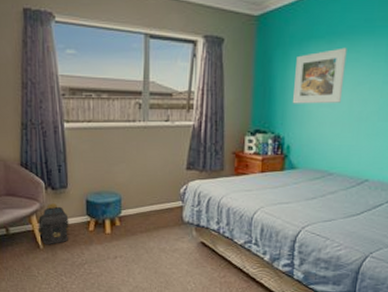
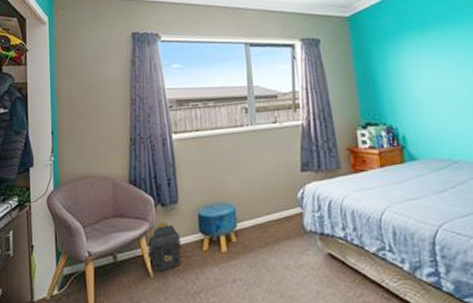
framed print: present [292,47,347,104] -> none [393,35,448,94]

